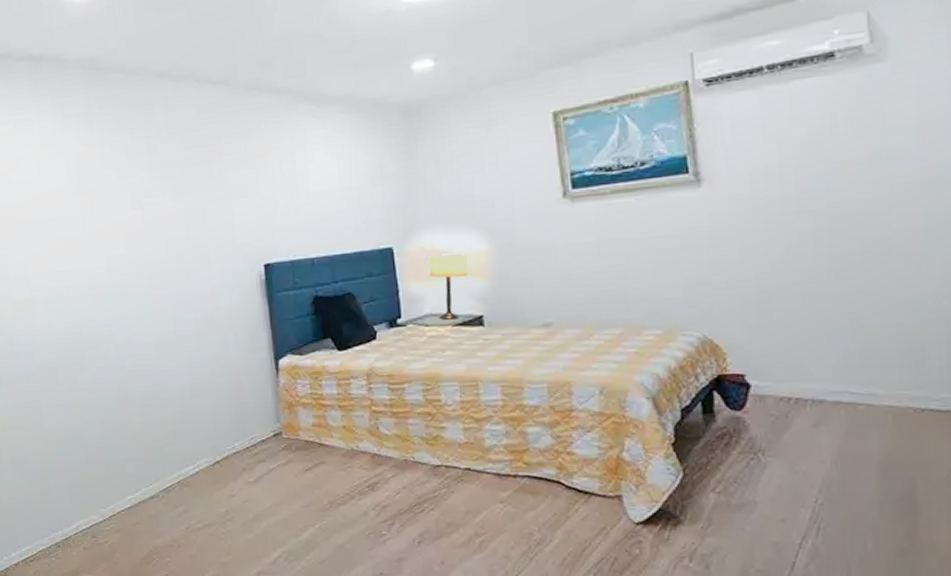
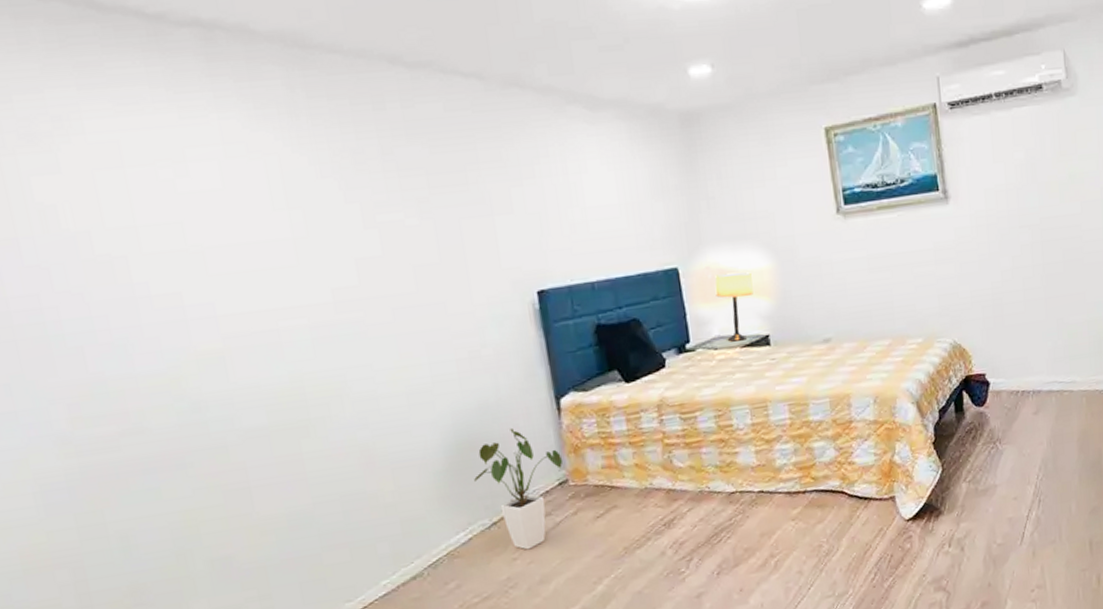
house plant: none [203,381,279,490] -> present [474,427,563,550]

